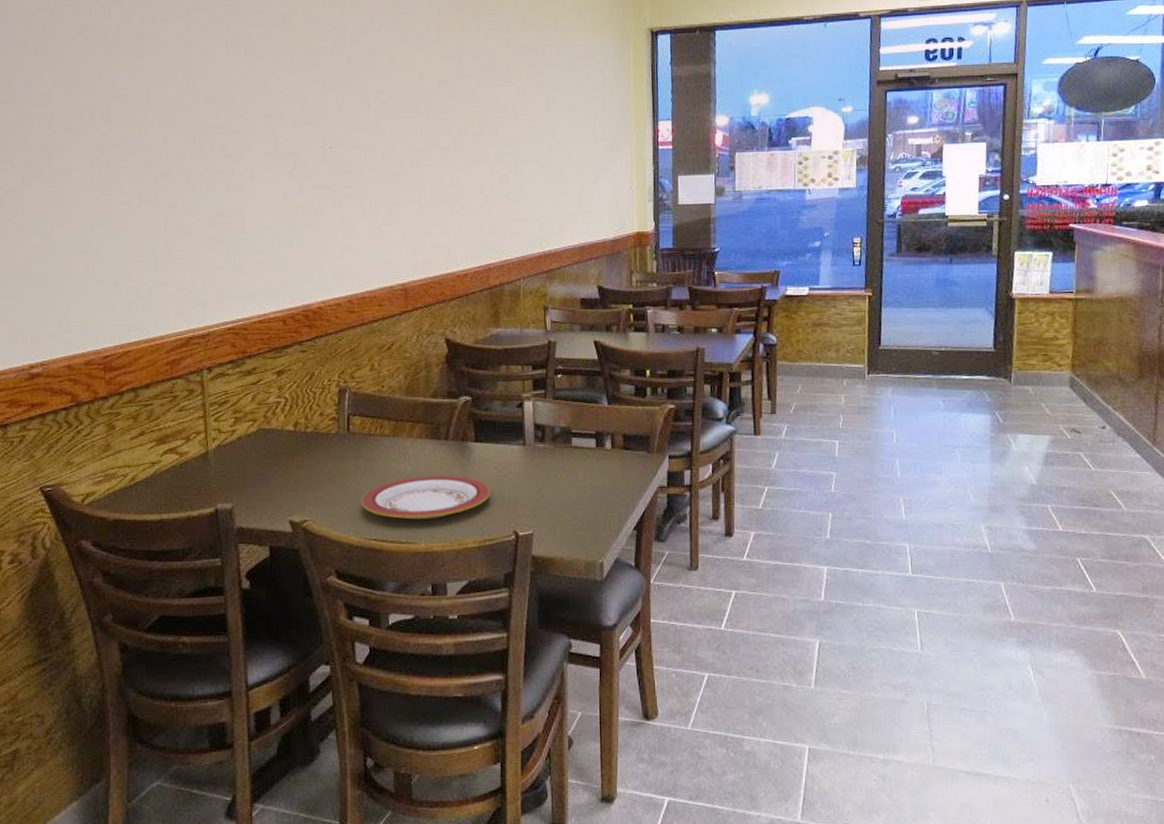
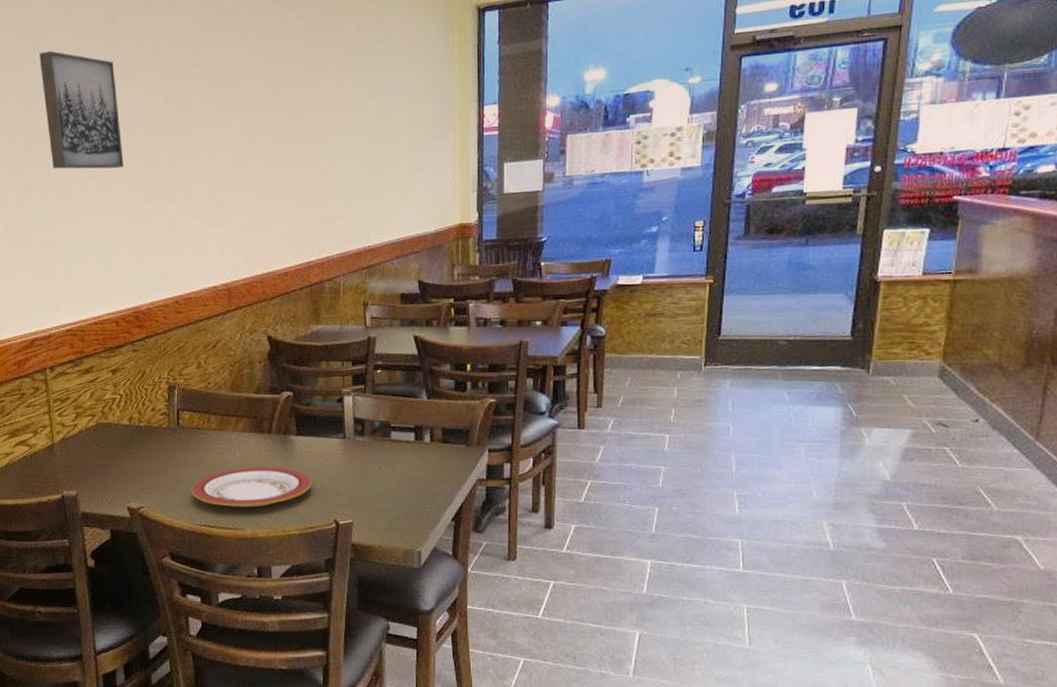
wall art: none [210,40,297,163] -> present [39,50,124,169]

